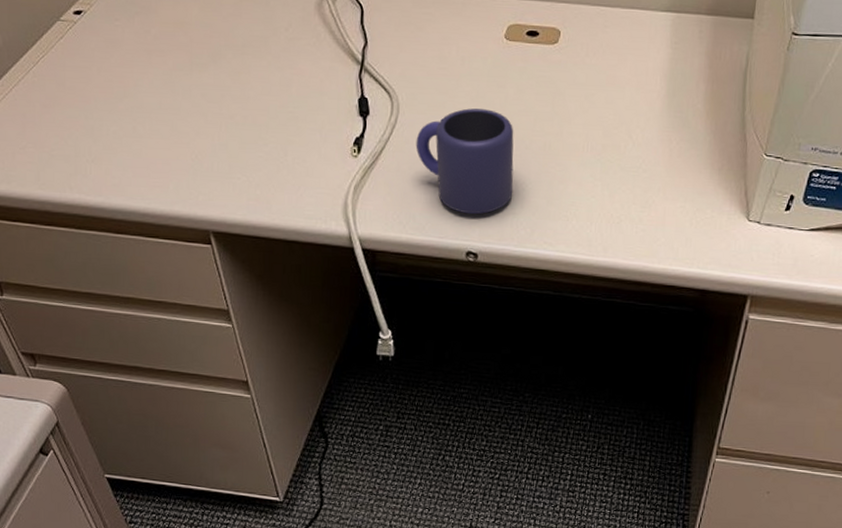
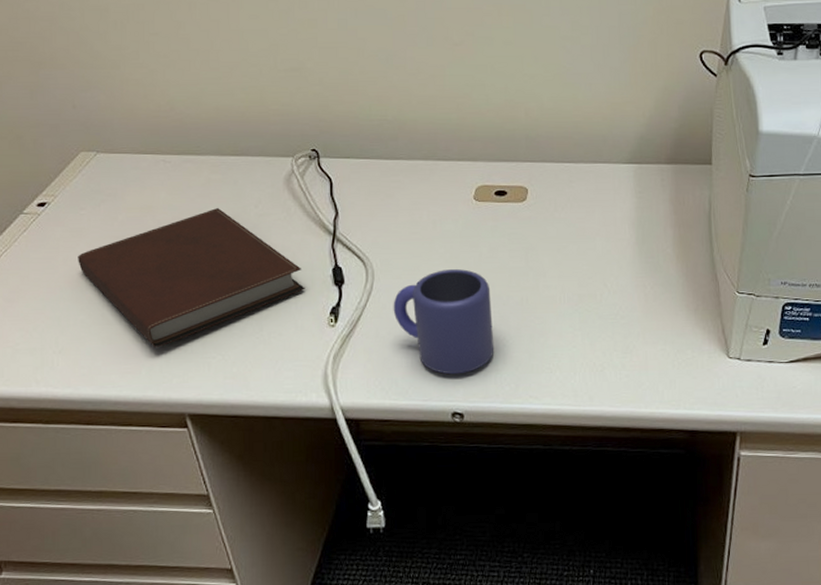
notebook: none [111,28,331,164] -> present [78,208,305,347]

